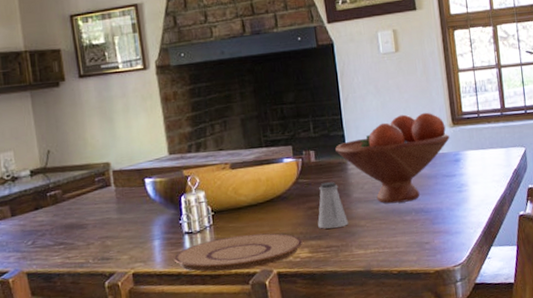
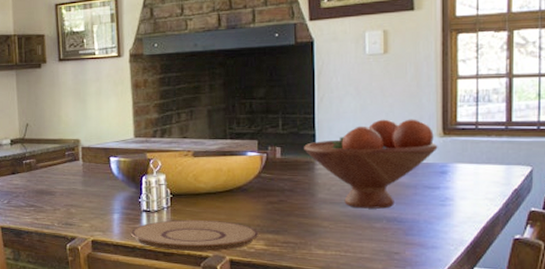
saltshaker: present [318,182,348,229] -> none [277,180,310,225]

